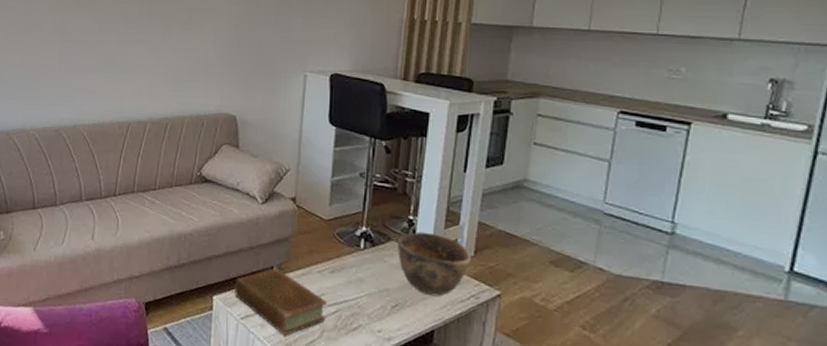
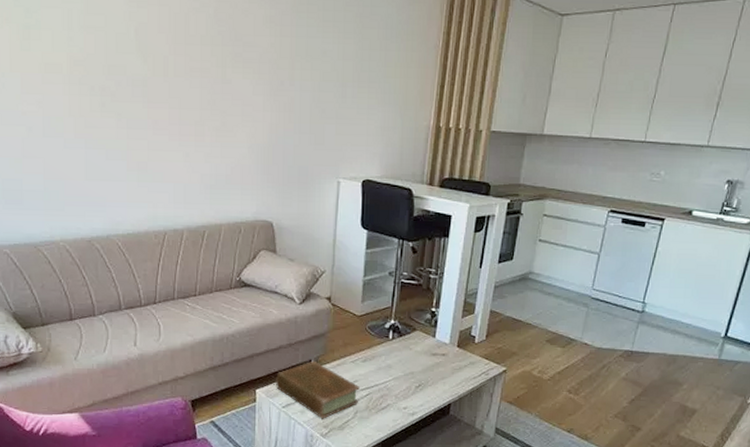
bowl: present [396,231,472,297] -> none [420,321,484,376]

